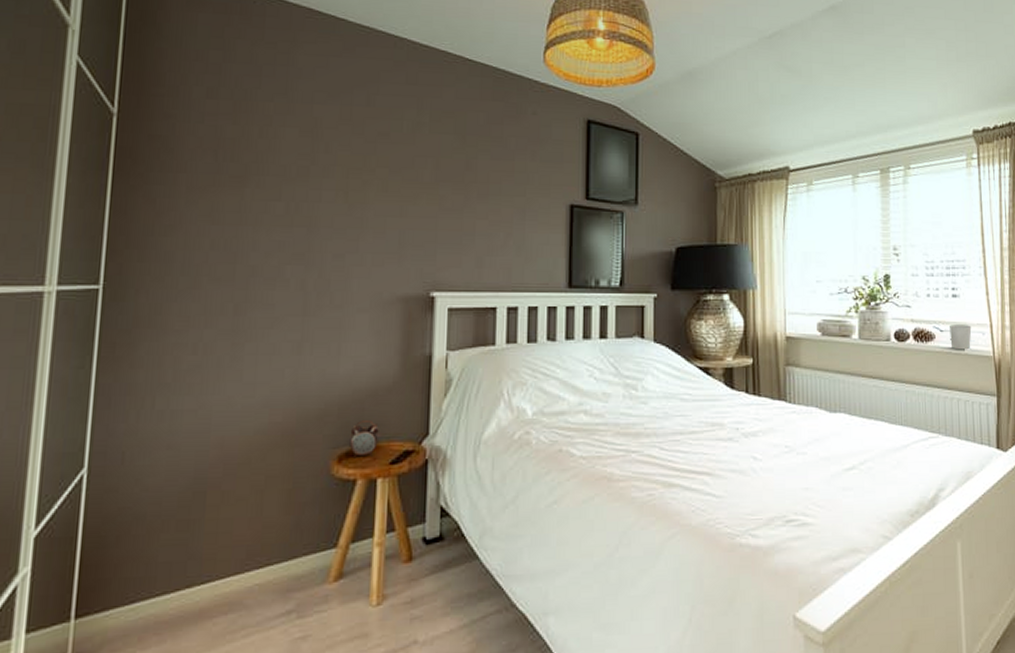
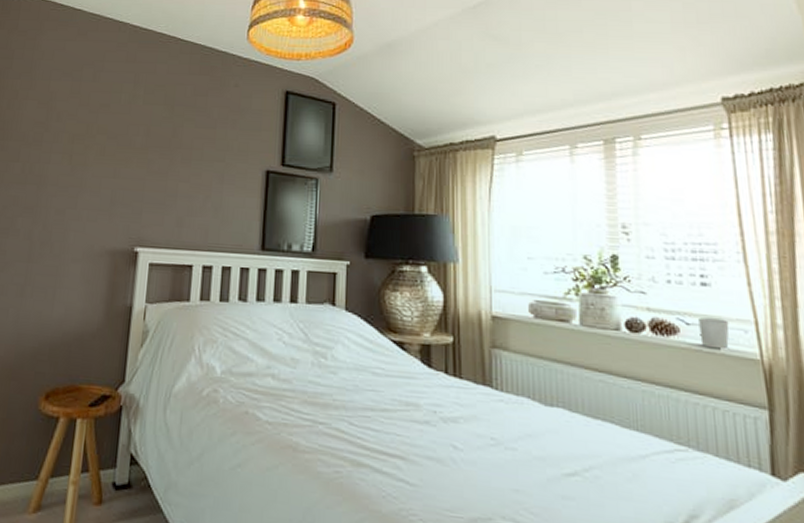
alarm clock: present [349,420,379,459] -> none [56,362,82,397]

